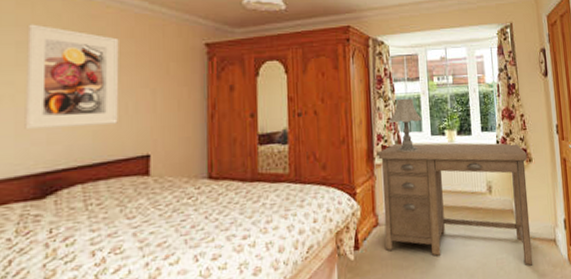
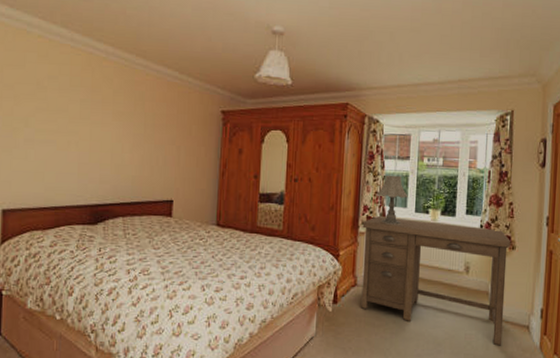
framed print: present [24,24,119,129] -> none [84,85,154,172]

